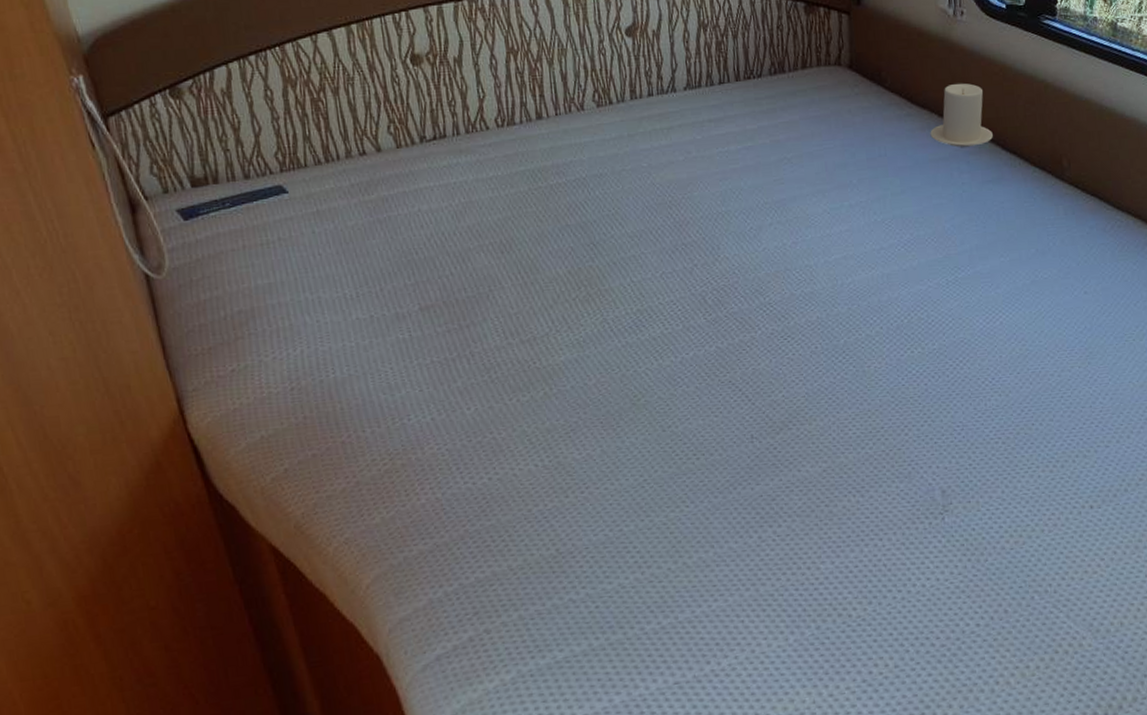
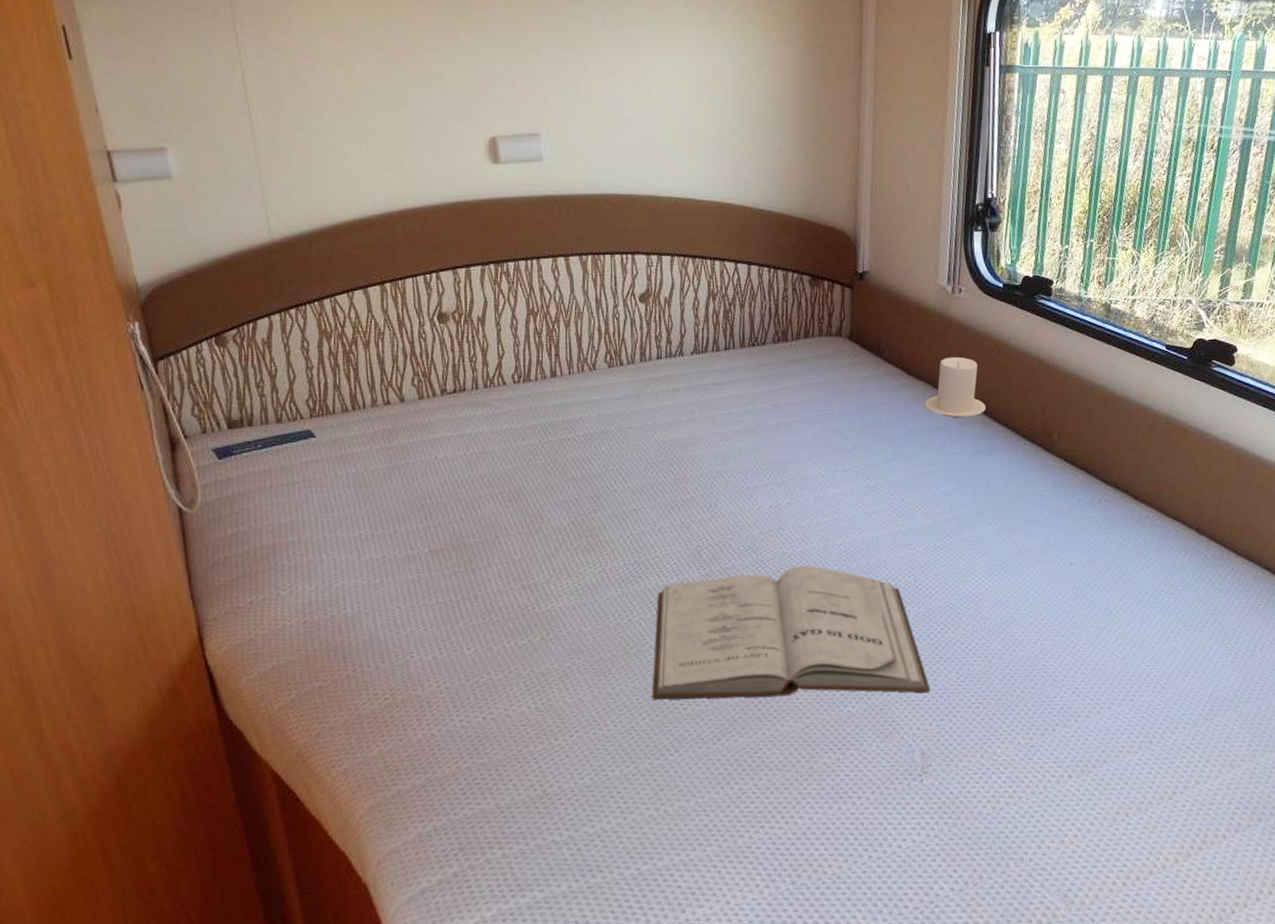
book: none [663,306,949,451] -> present [652,565,931,699]

